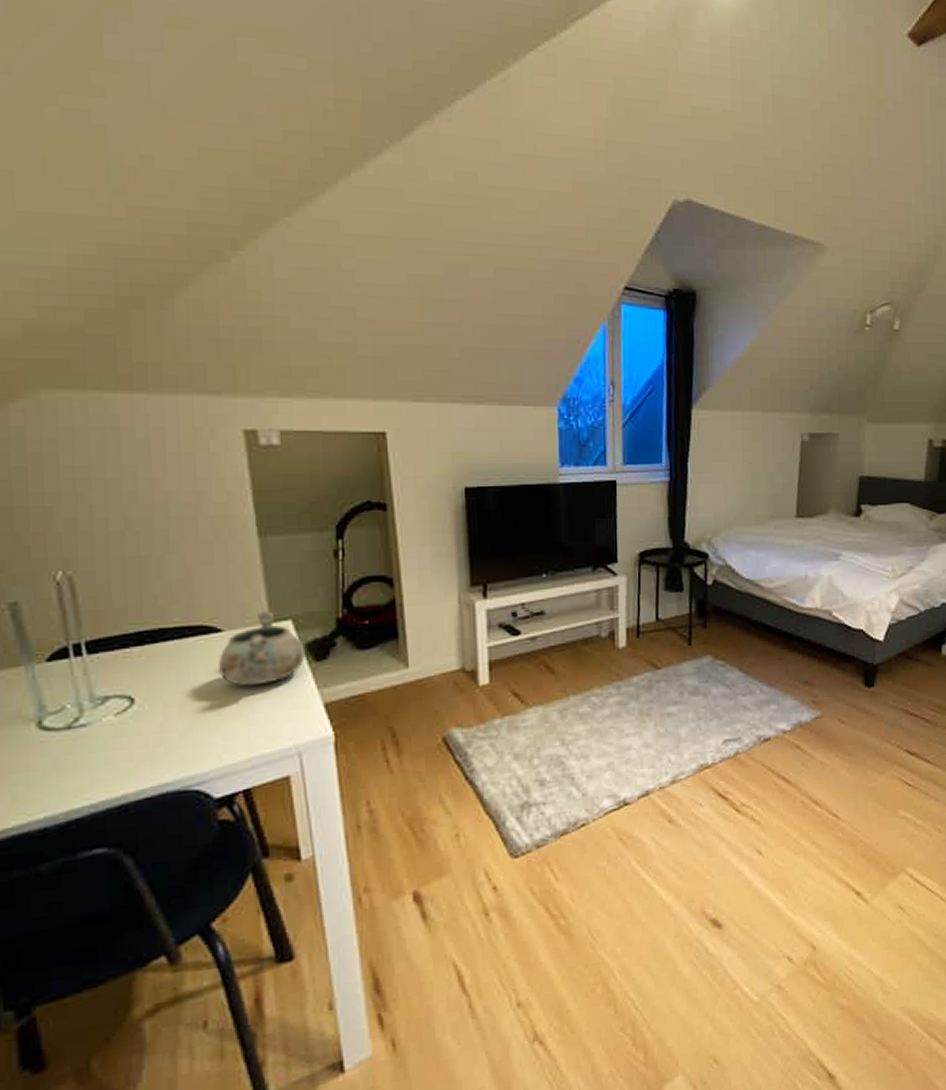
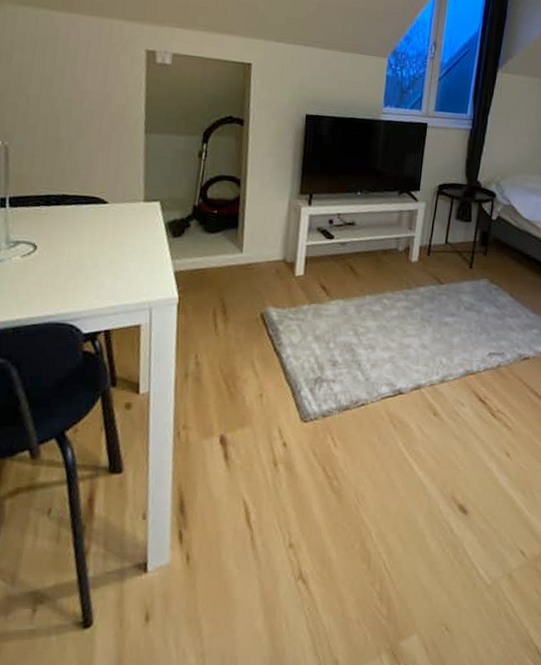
decorative bowl: present [219,610,306,686] -> none [101,192,167,250]

